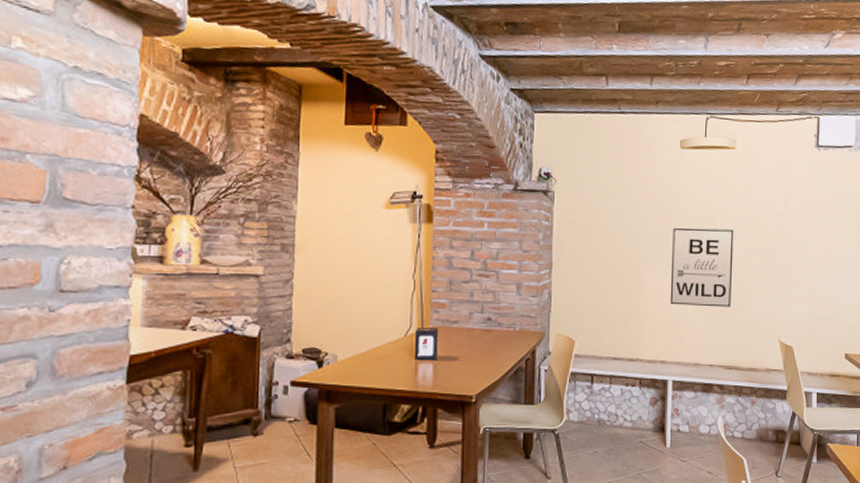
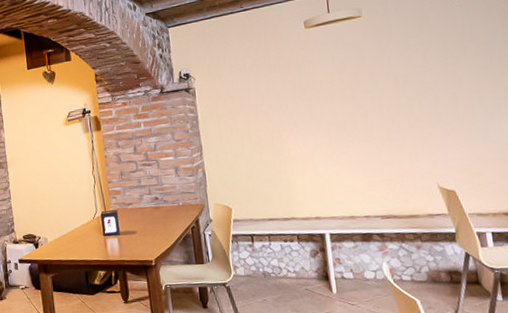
wall art: present [670,227,734,307] -> none [309,90,380,167]

